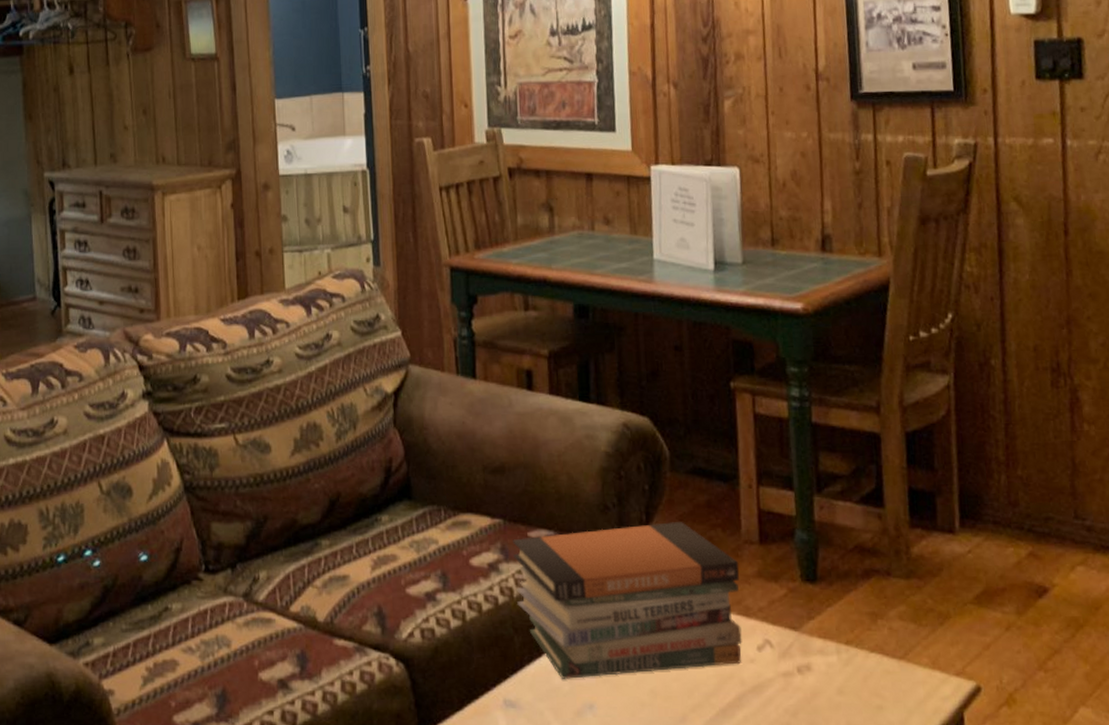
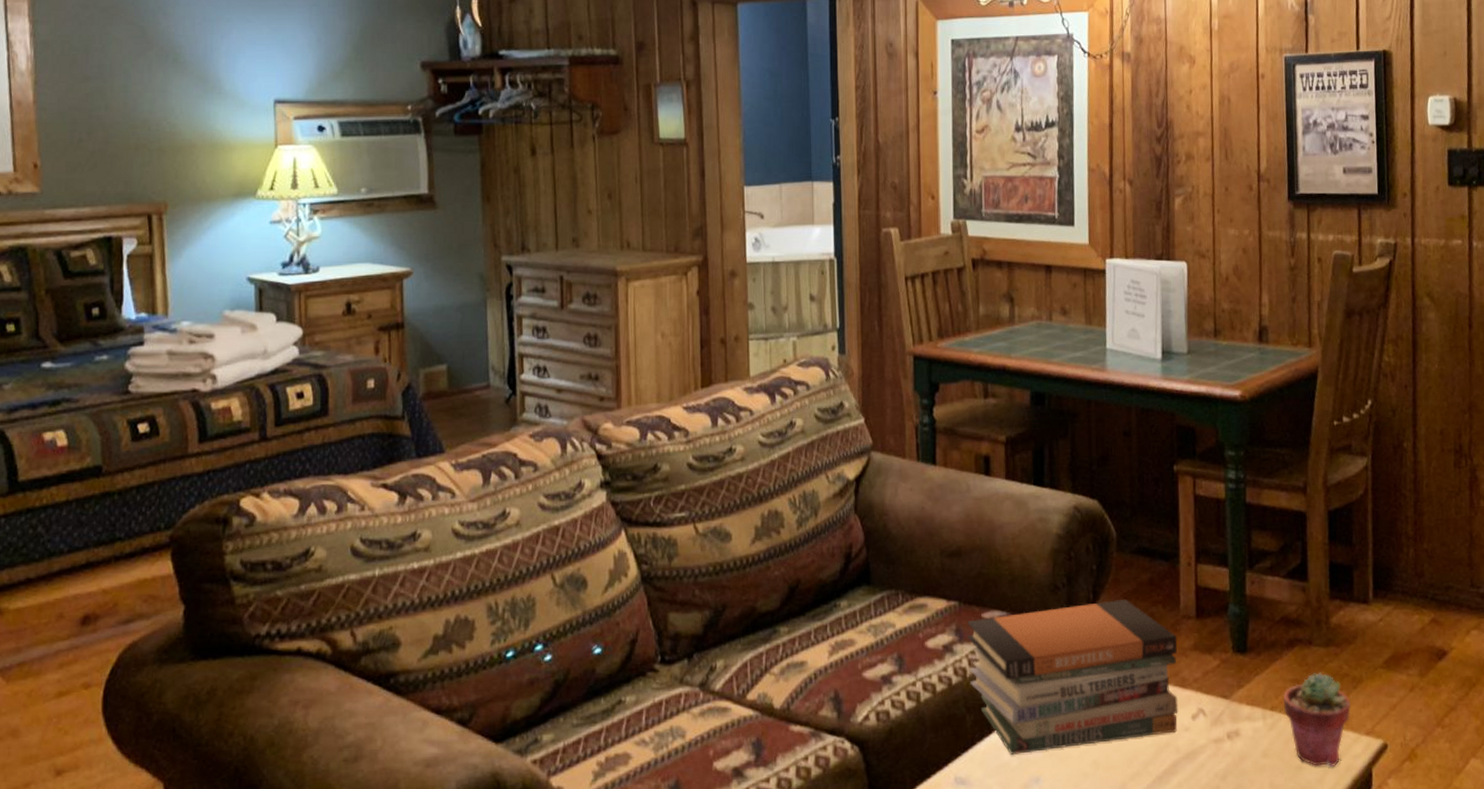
potted succulent: none [860,606,937,709] -> present [1284,672,1351,768]

